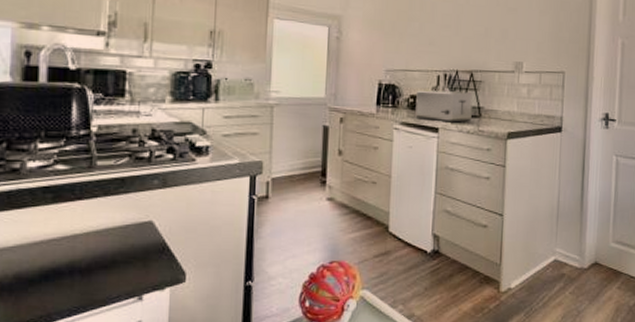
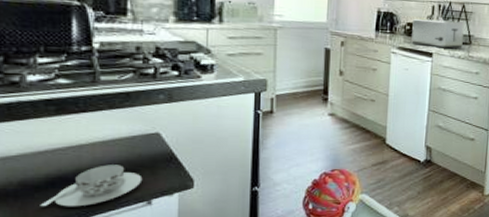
teacup: none [33,256,134,303] -> present [40,165,143,207]

